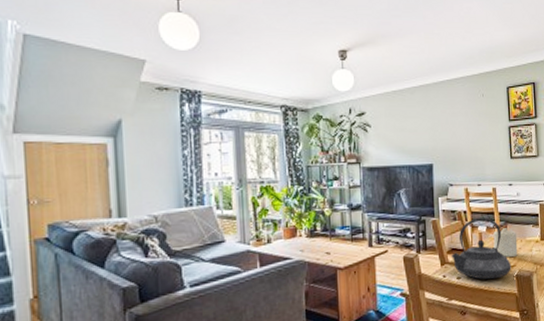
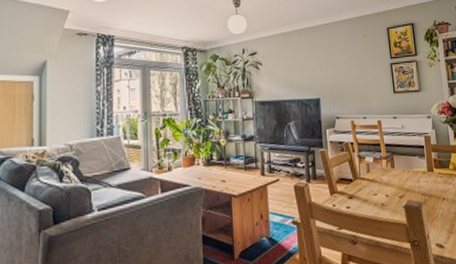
teapot: present [452,217,511,280] -> none [340,149,400,210]
candle: present [493,228,518,257] -> none [380,159,406,188]

